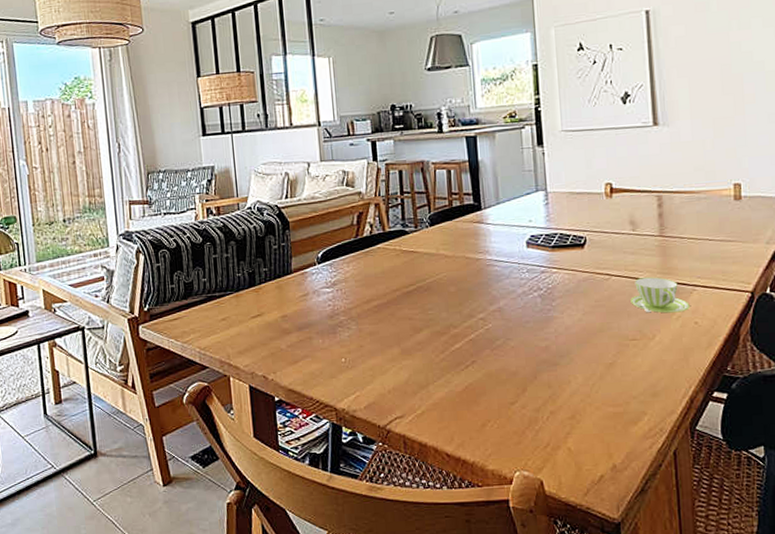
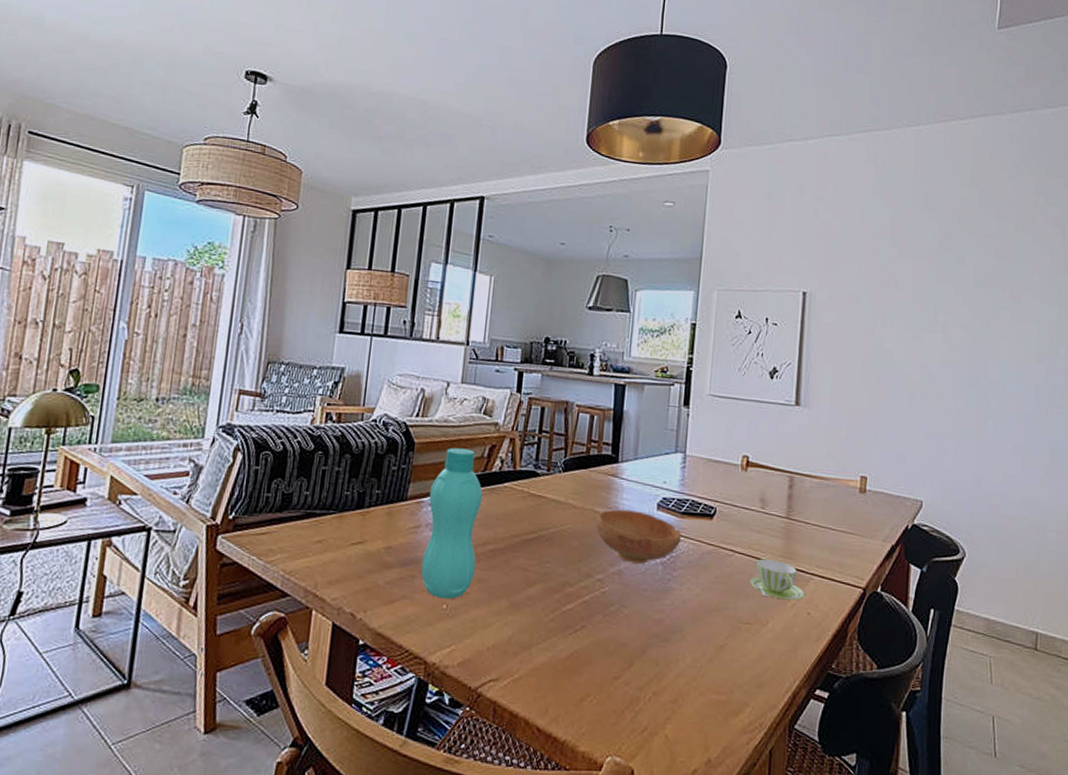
bottle: none [310,219,365,354] -> present [421,447,483,599]
bowl: none [468,251,556,300] -> present [595,509,682,564]

